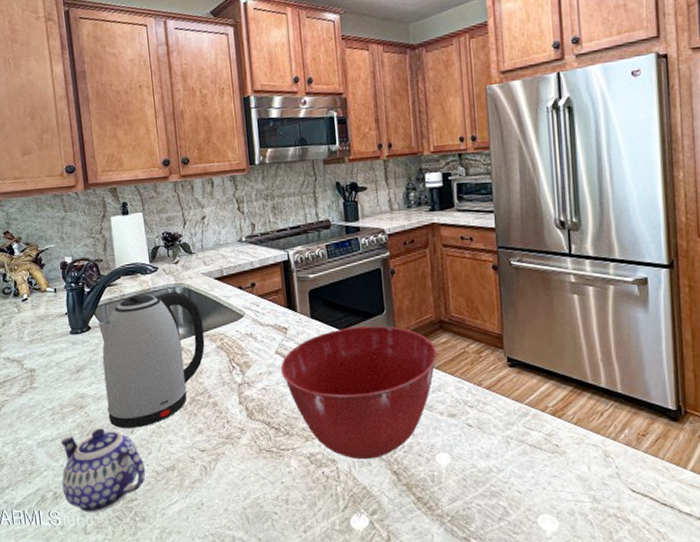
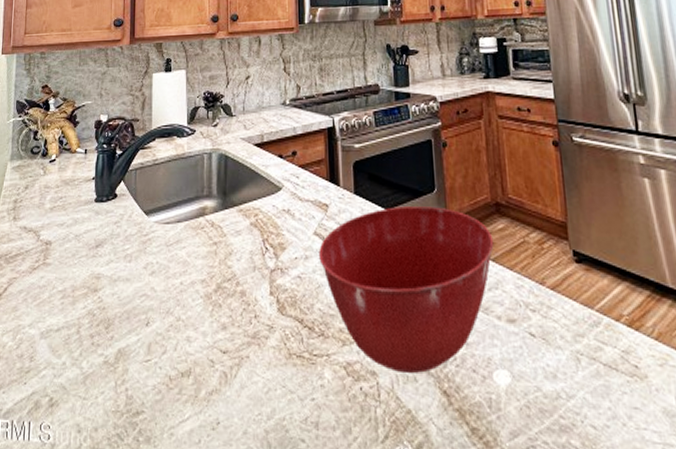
teapot: present [60,428,146,513] -> none [60,318,157,428]
kettle: present [99,291,205,428] -> none [123,157,238,319]

